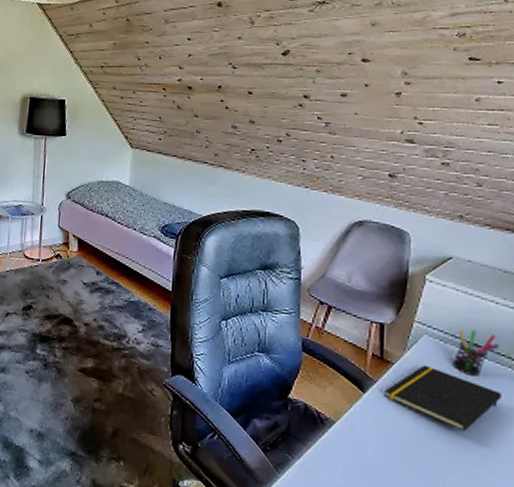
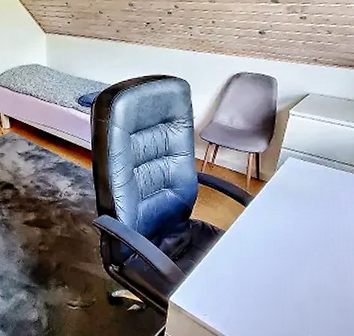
notepad: present [385,365,502,432] -> none [261,179,345,224]
pen holder: present [453,329,500,376] -> none [310,148,344,182]

